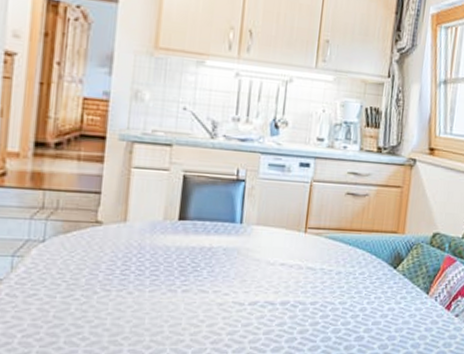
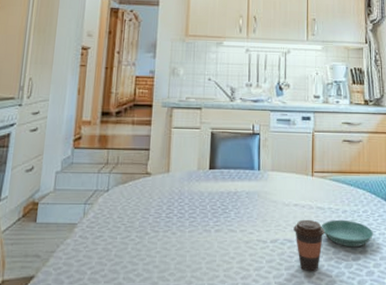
coffee cup: none [277,280,314,337] -> present [294,219,325,272]
saucer: none [309,281,368,312] -> present [321,219,373,248]

